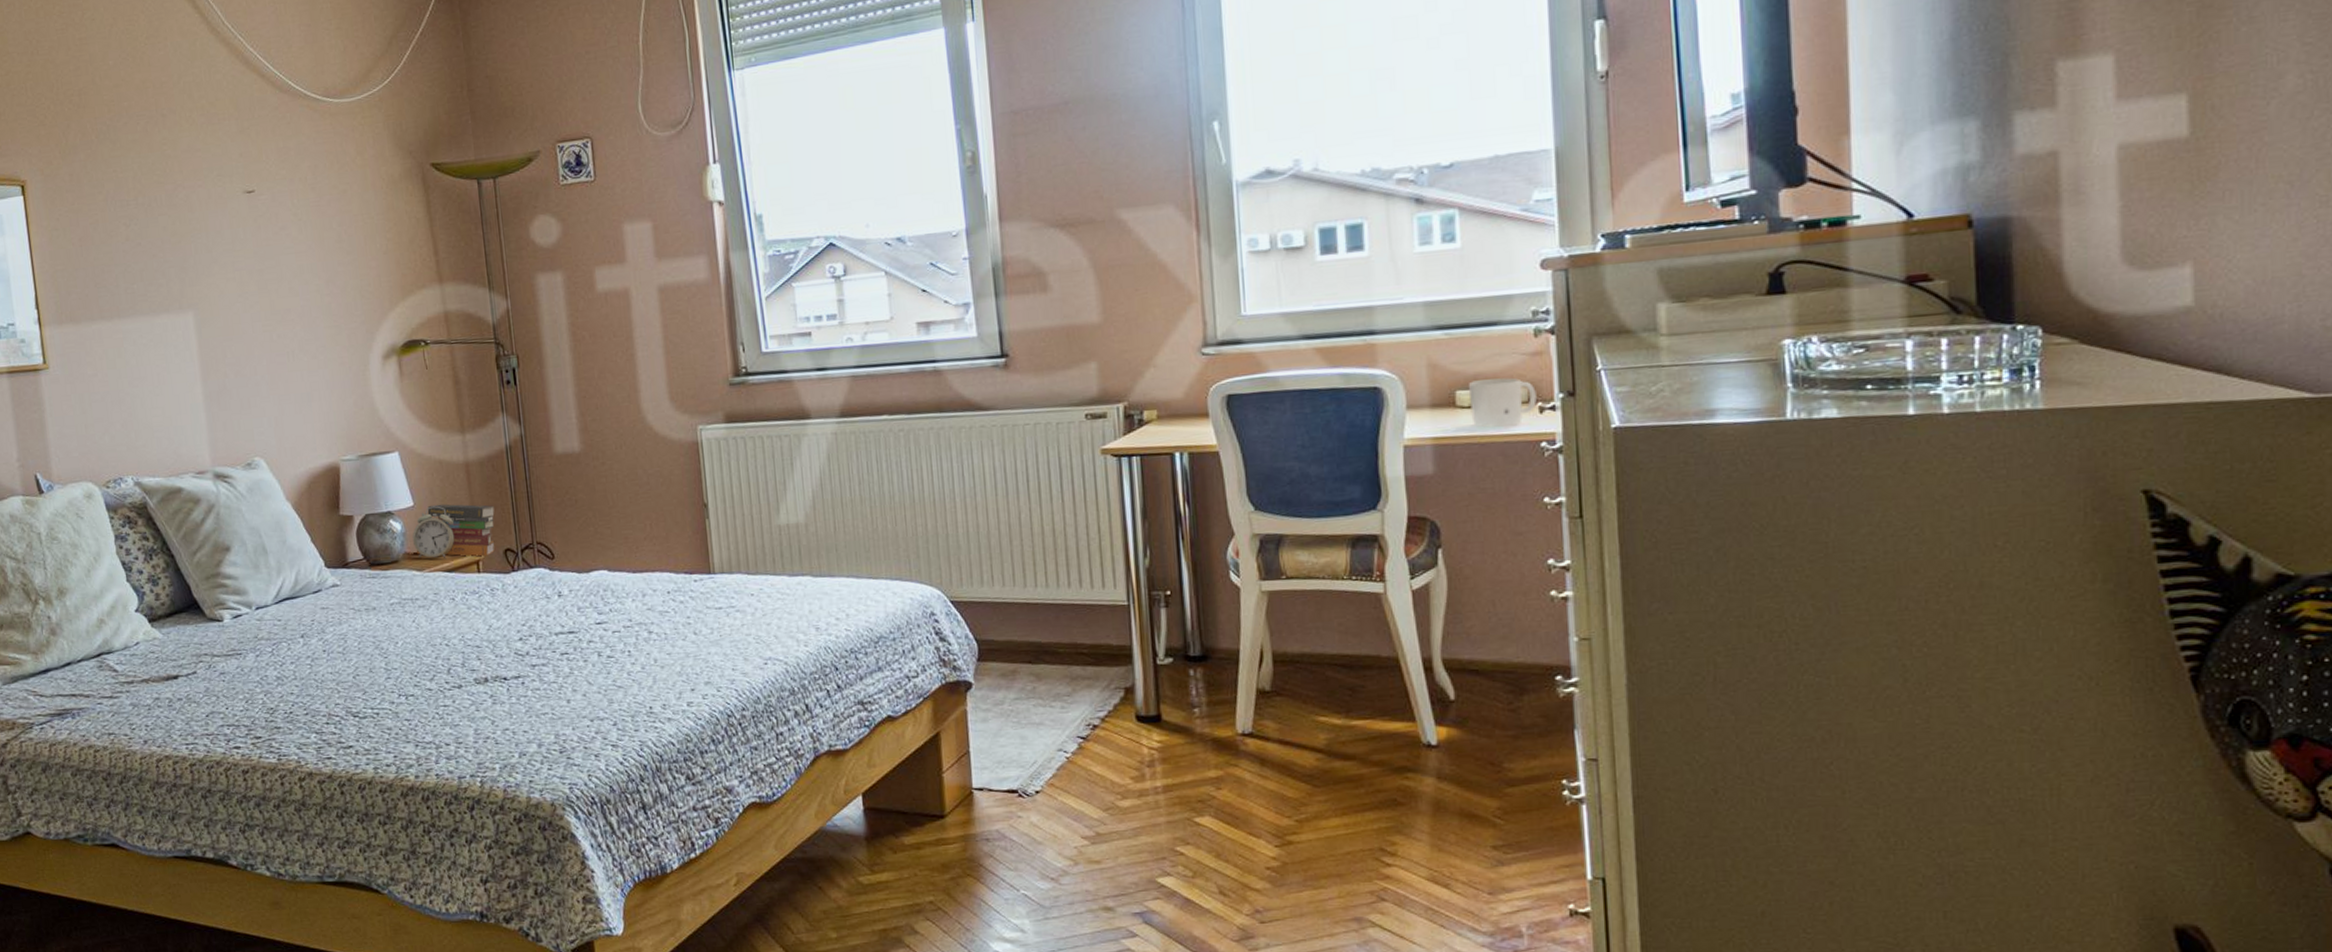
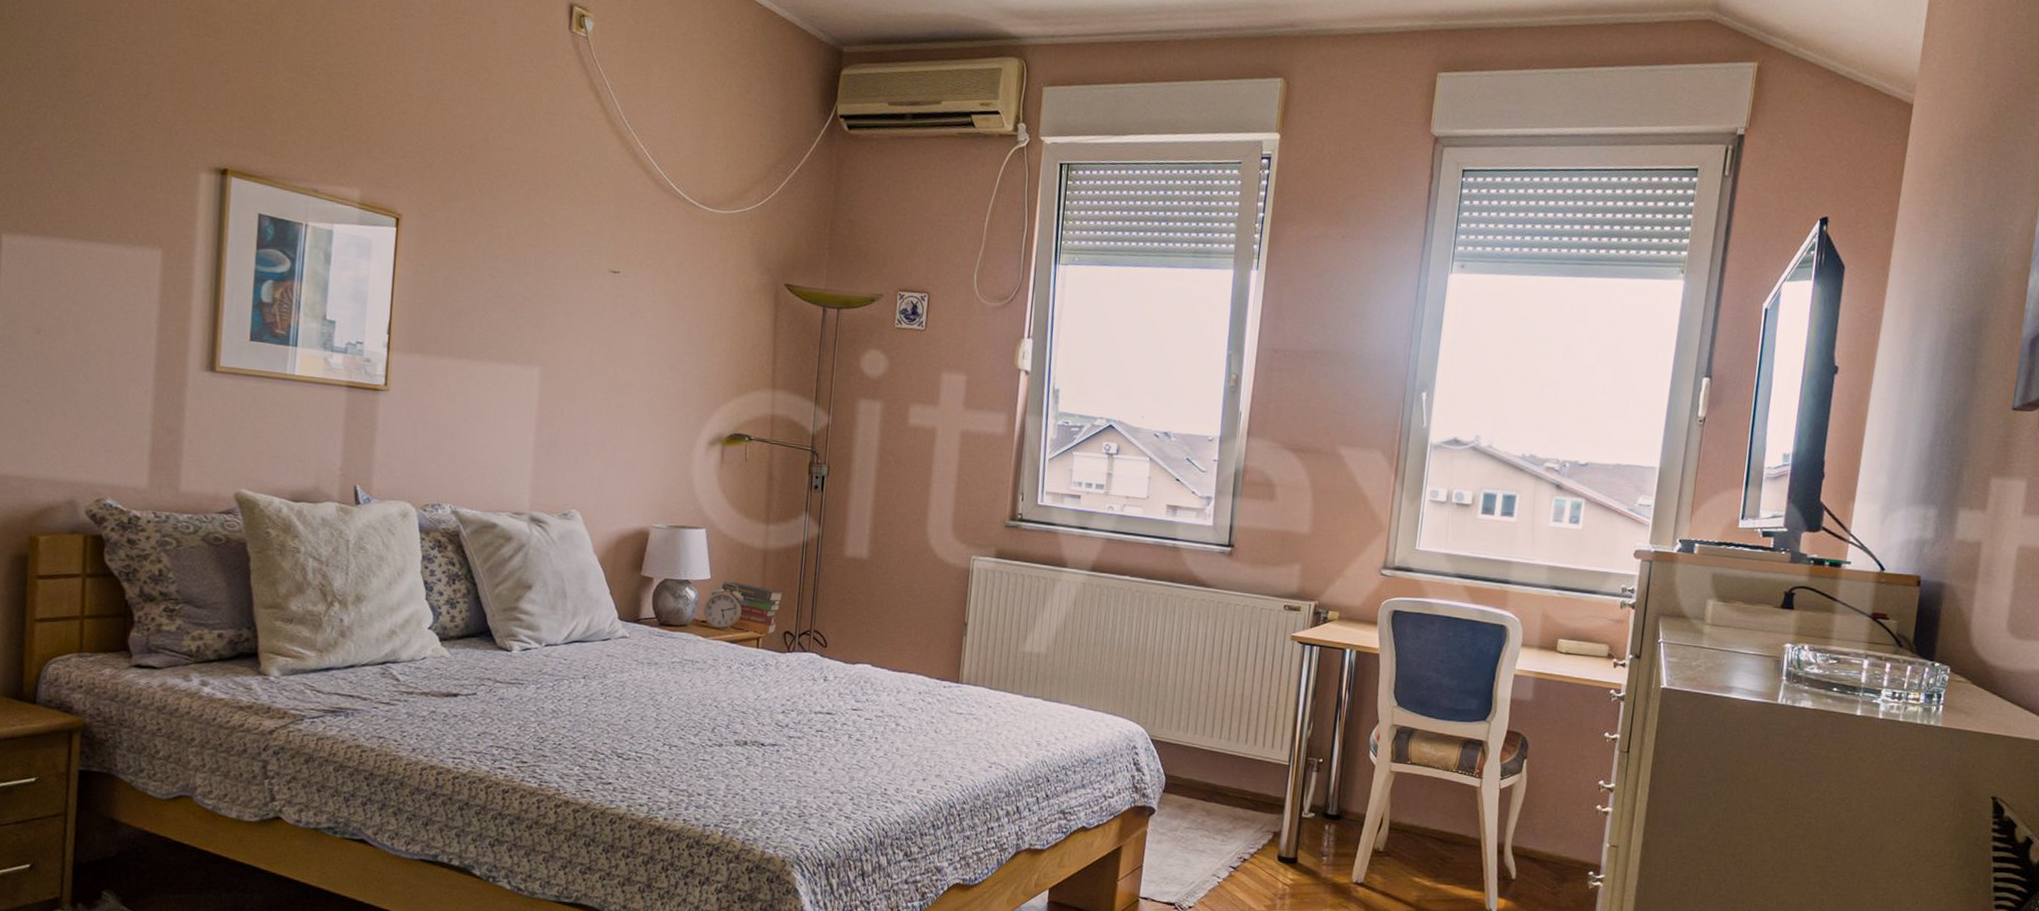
mug: present [1468,377,1537,428] -> none [1566,633,1614,674]

